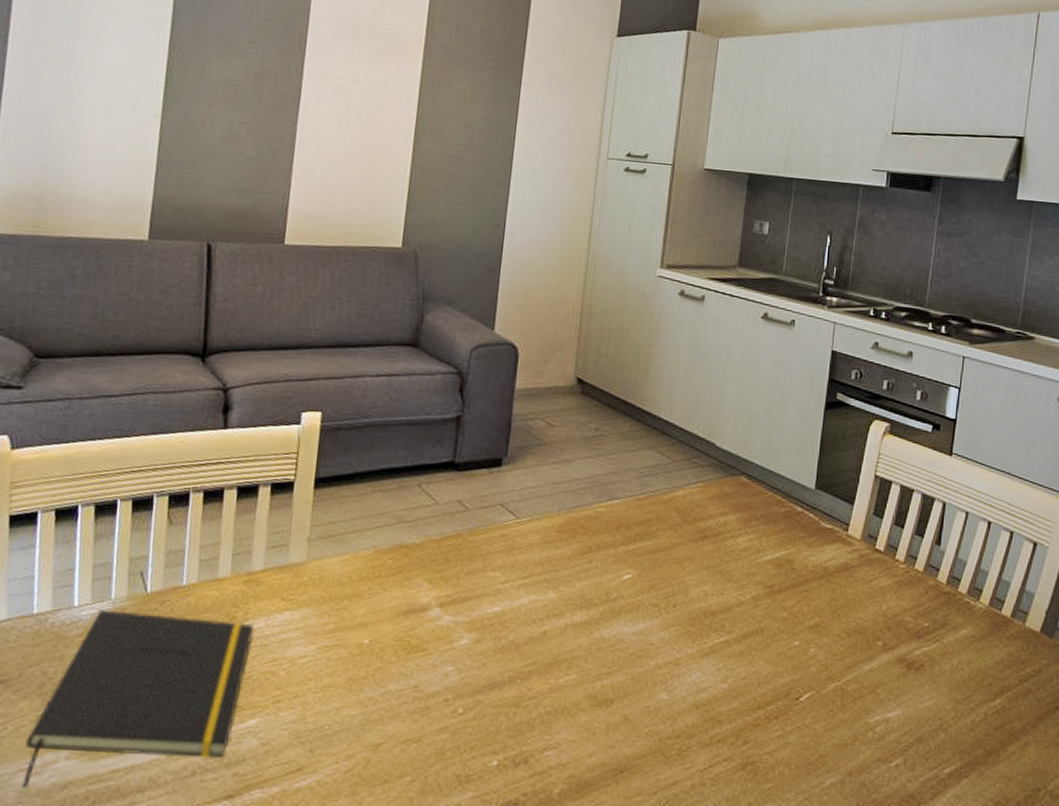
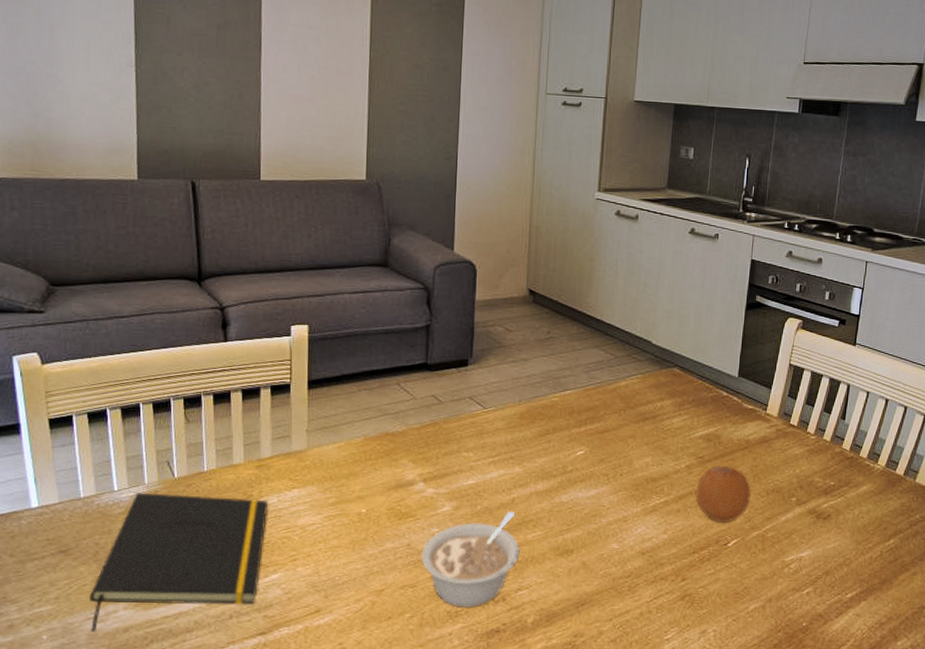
legume: none [429,648,549,772] -> present [420,512,520,608]
fruit: none [762,597,828,670] -> present [696,465,751,522]

